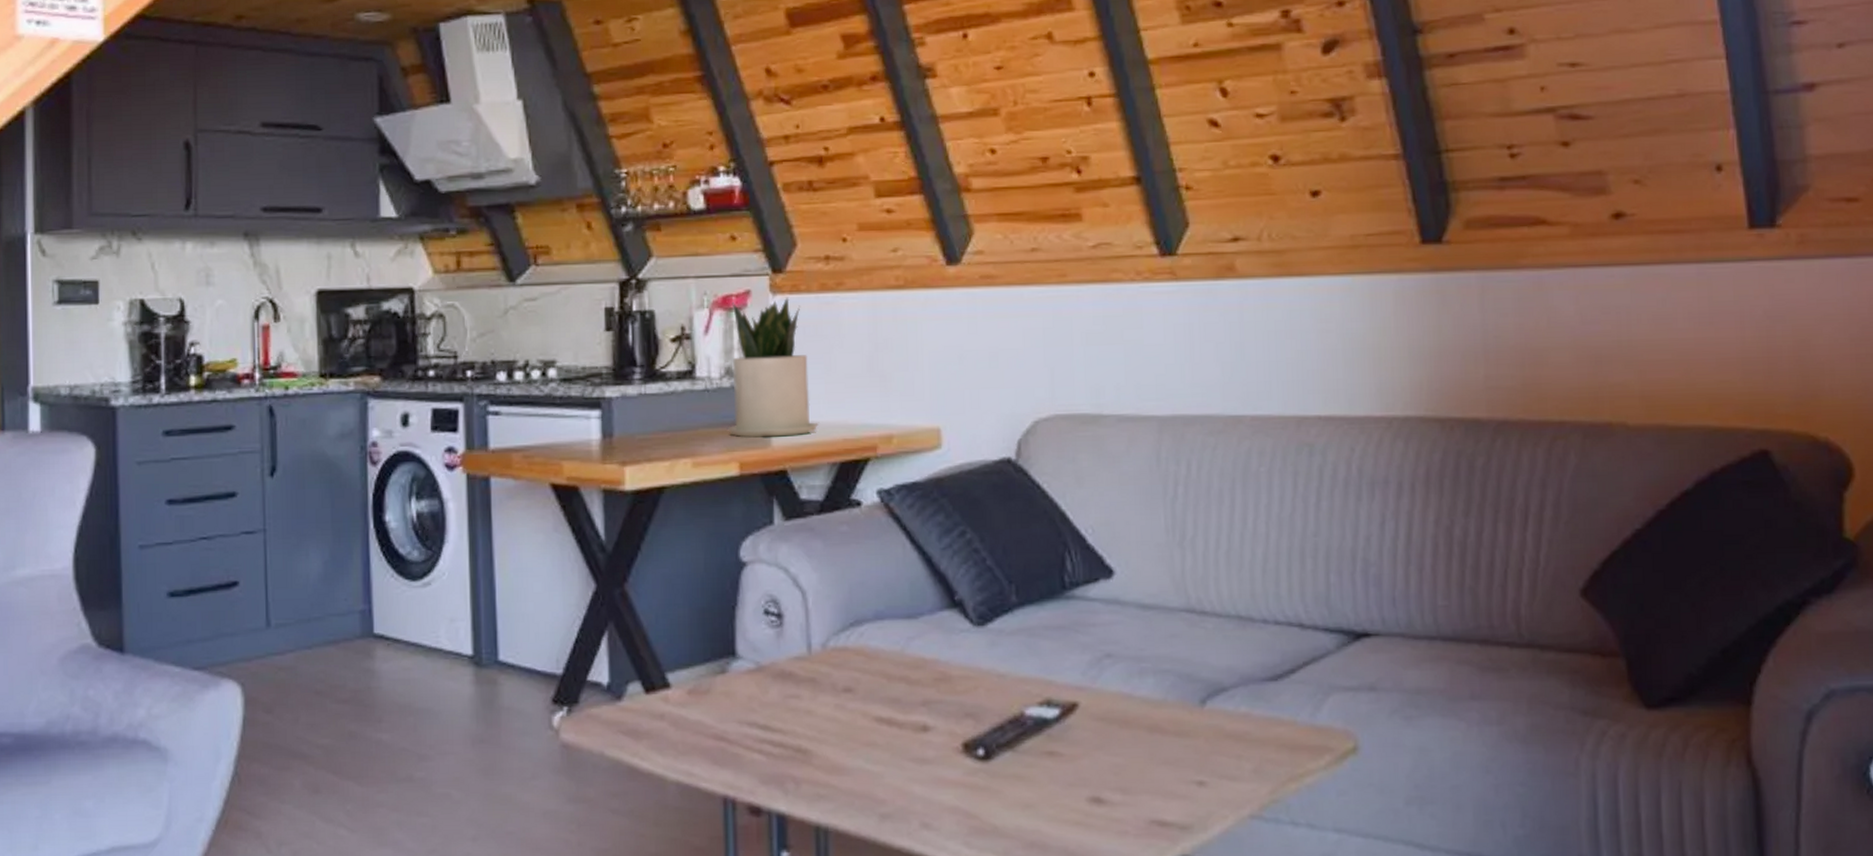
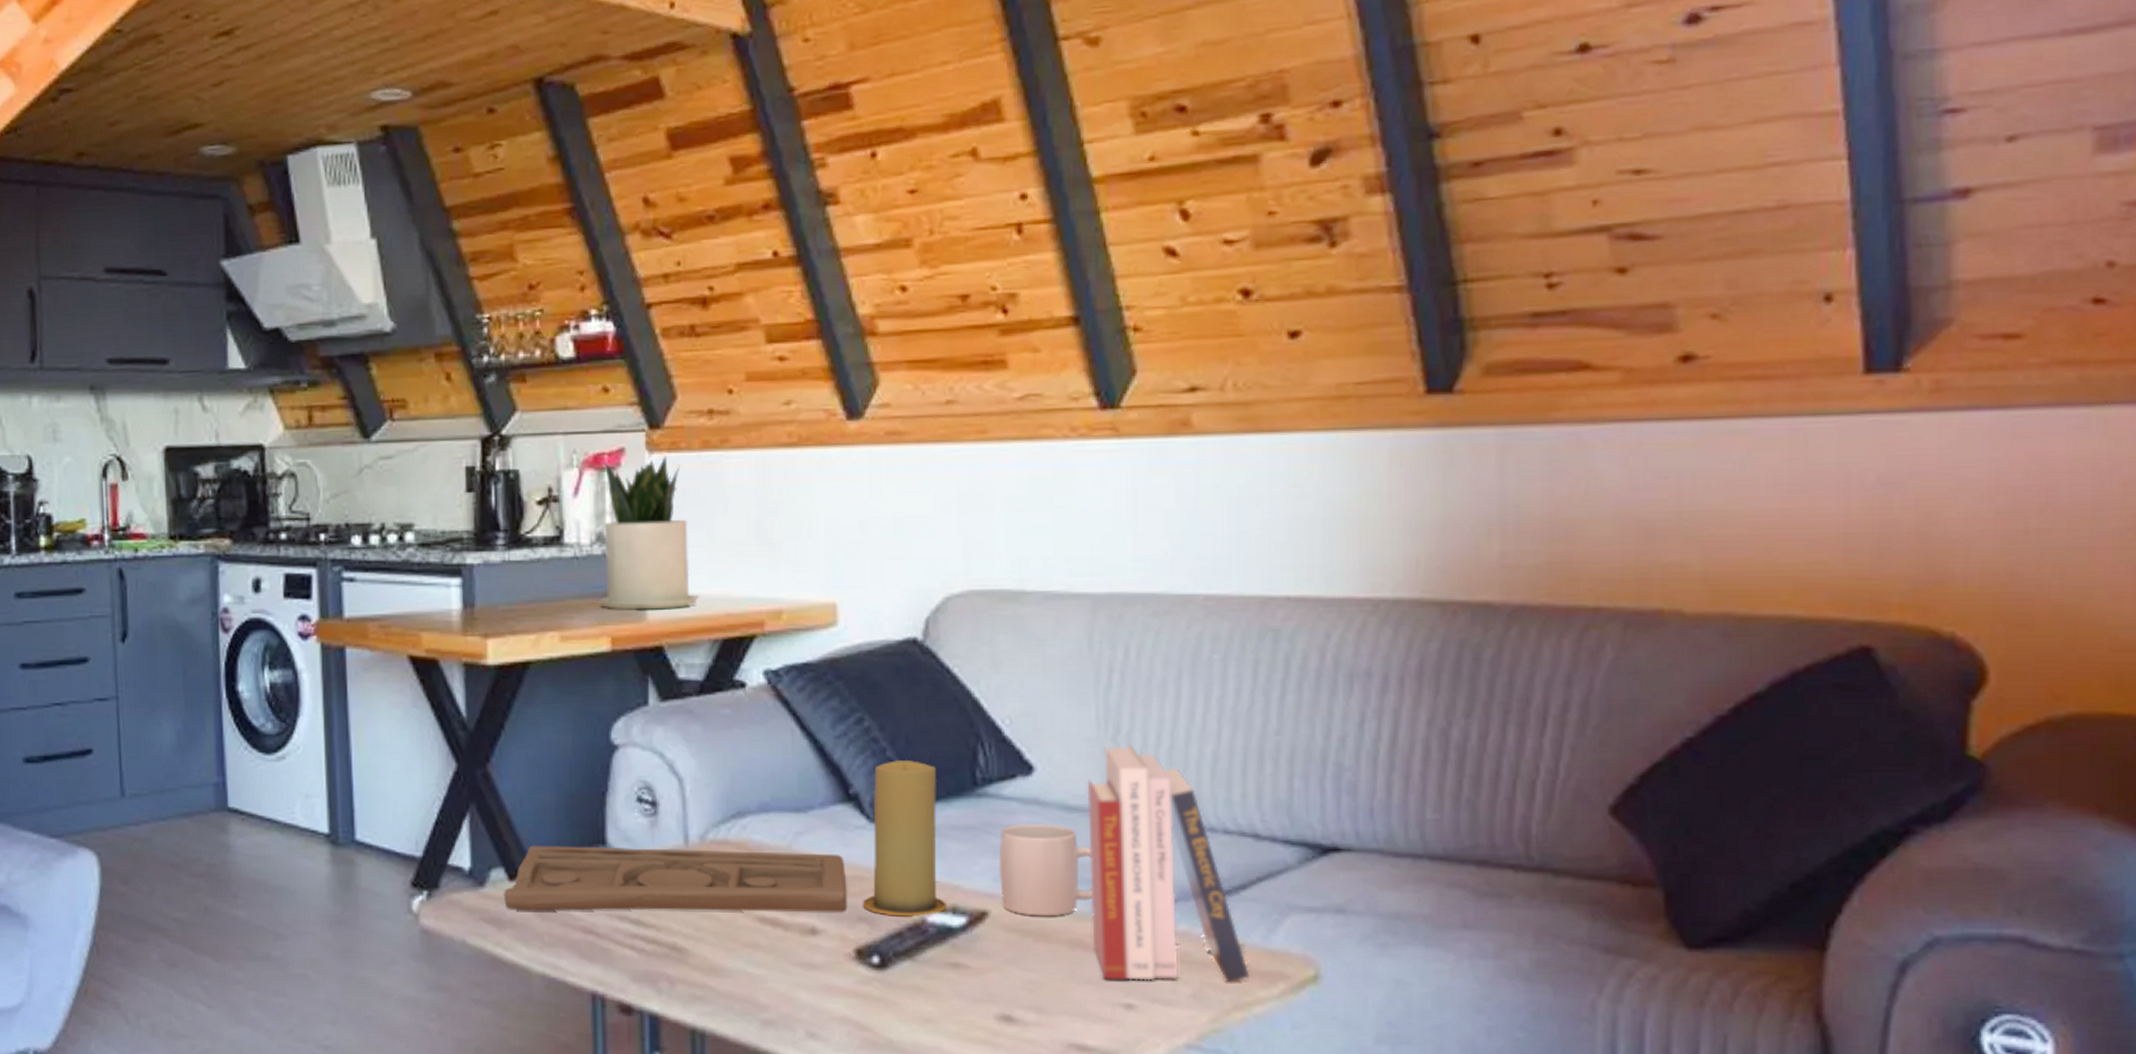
decorative tray: none [640,656,955,722] -> present [504,845,848,912]
candle: none [969,567,1043,711] -> present [863,759,948,917]
mug: none [1086,622,1168,706] -> present [998,824,1093,917]
books: none [1159,548,1301,760] -> present [1087,744,1250,982]

